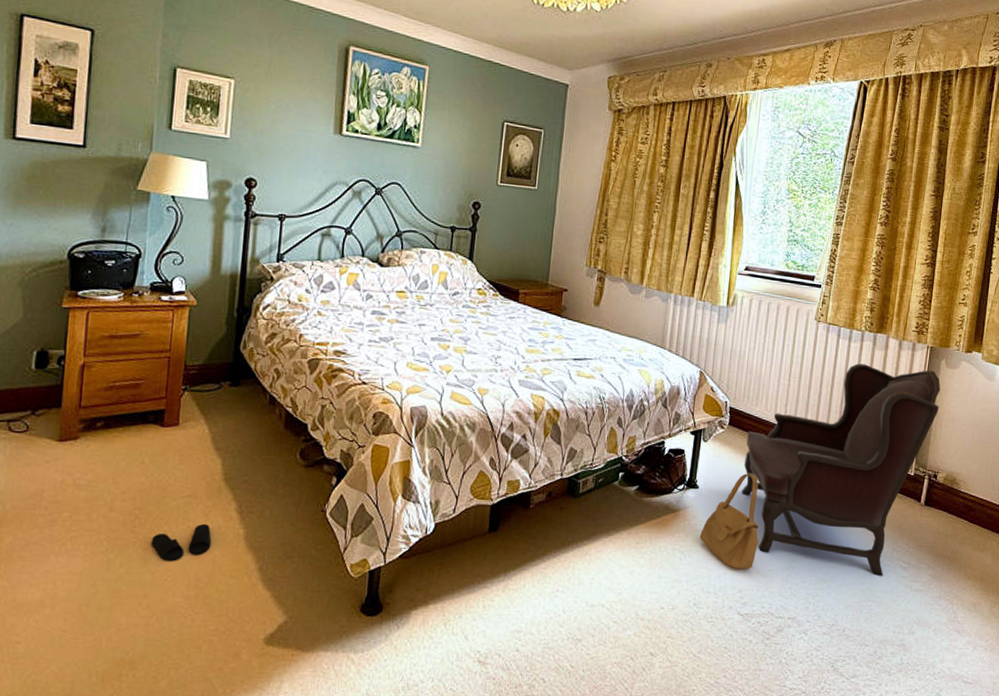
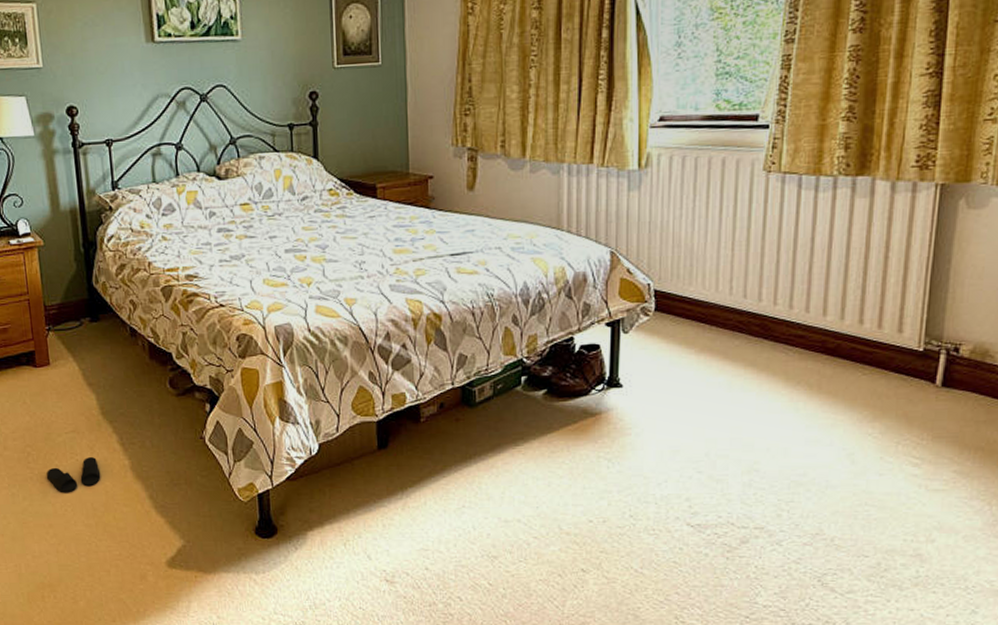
handbag: present [700,473,759,570] -> none [630,365,708,476]
armchair: present [742,363,941,576] -> none [680,214,960,475]

